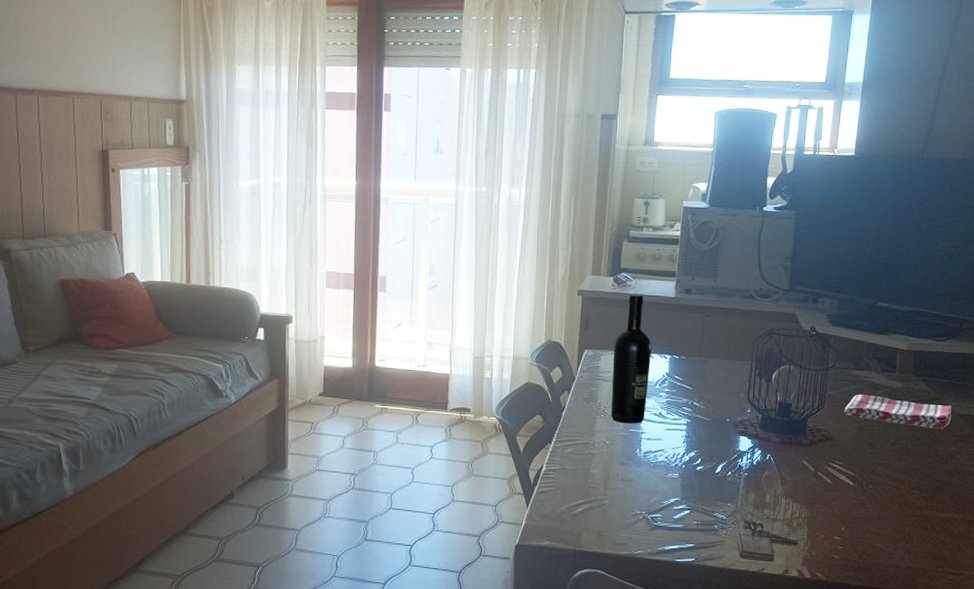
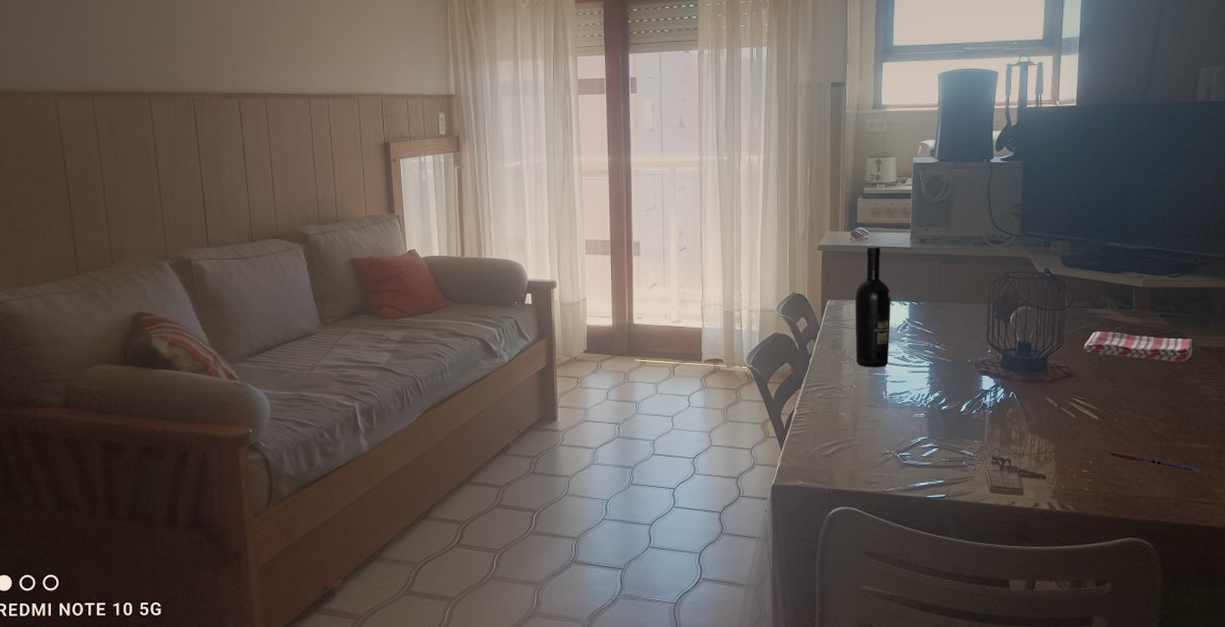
pen: none [861,519,950,543] -> present [1109,451,1201,473]

